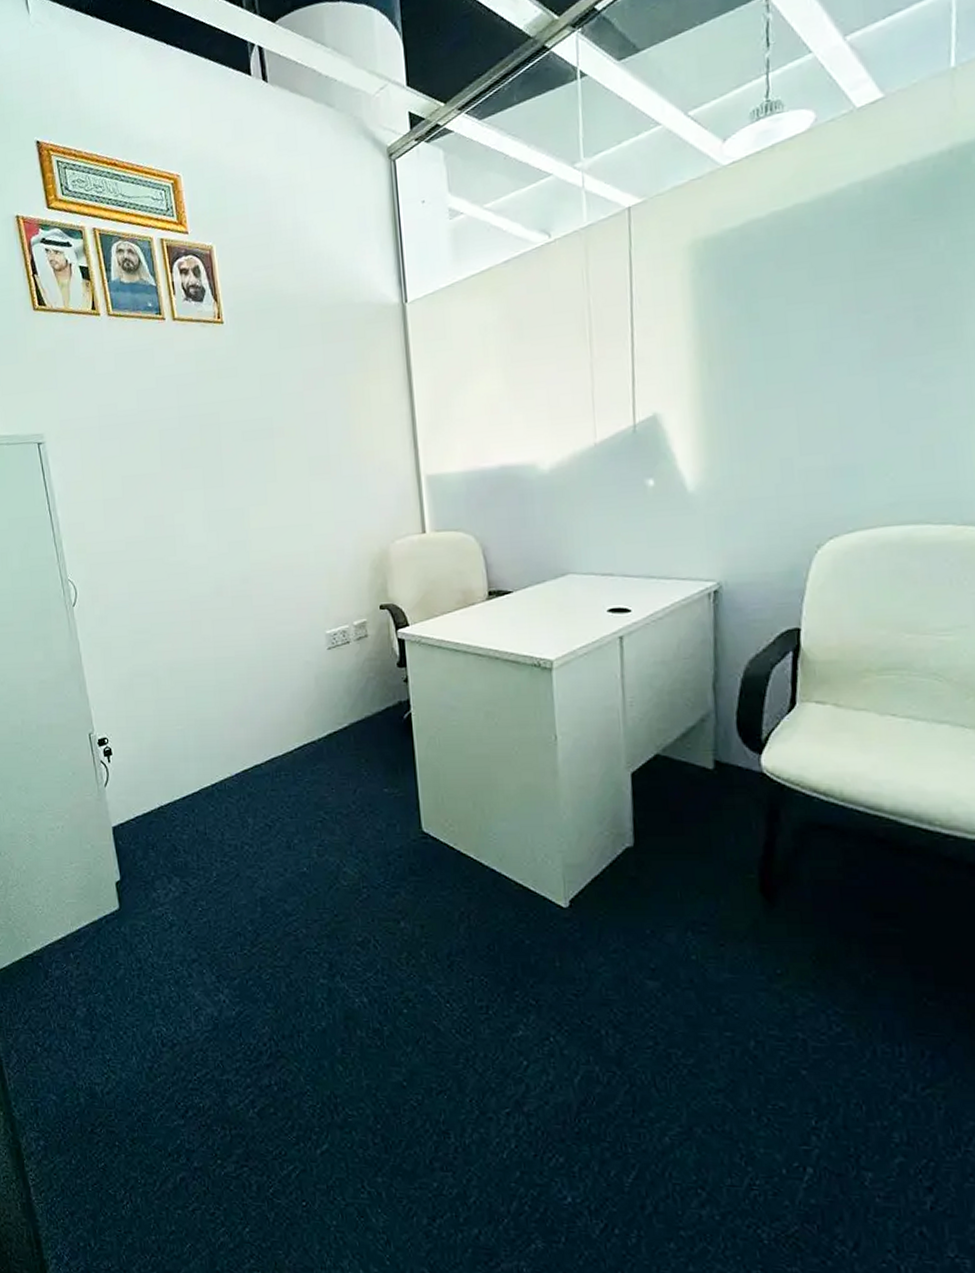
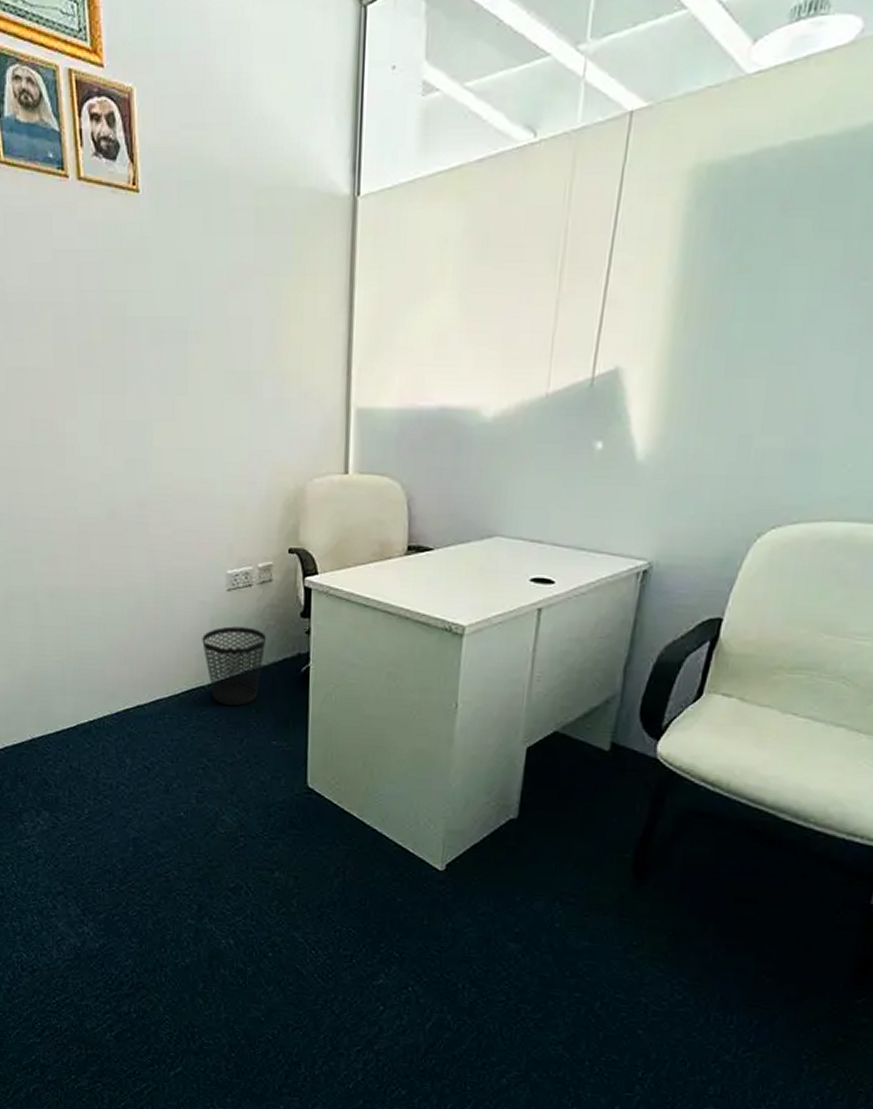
wastebasket: none [309,681,369,757] -> present [202,626,267,706]

